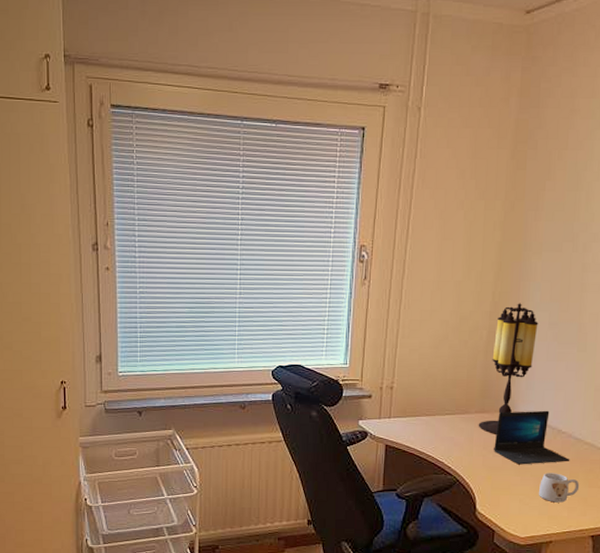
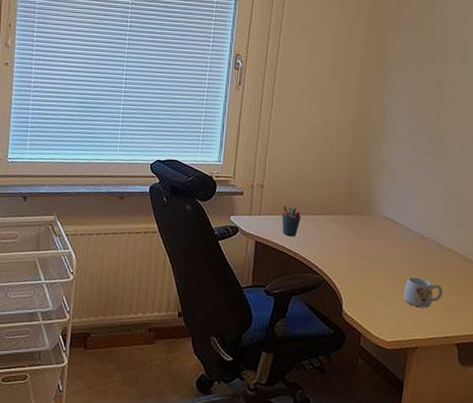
pen holder: none [412,407,433,439] -> present [281,206,301,237]
table lamp: present [478,303,538,434] -> none [344,113,399,236]
laptop: present [494,410,570,465] -> none [359,214,433,268]

